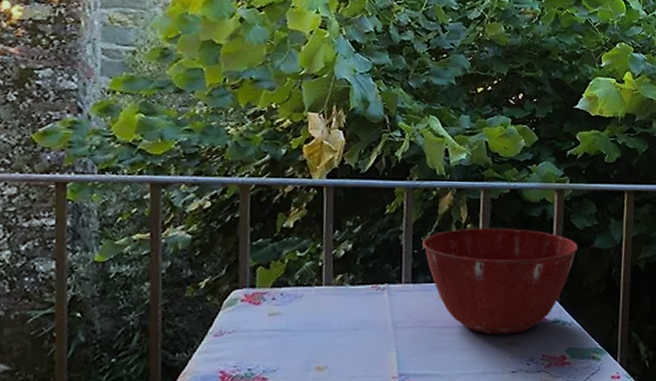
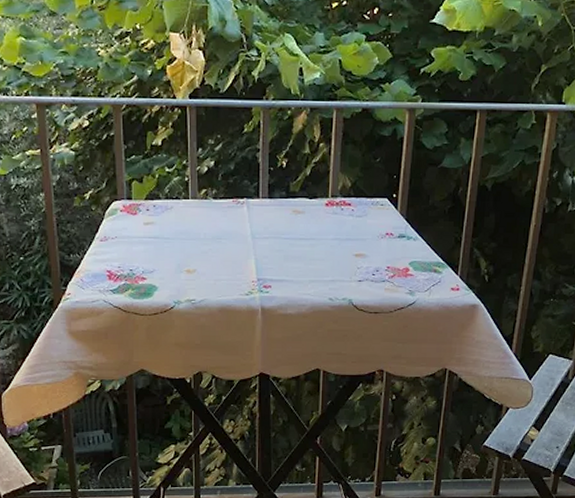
mixing bowl: present [422,228,578,335] -> none [278,146,426,247]

